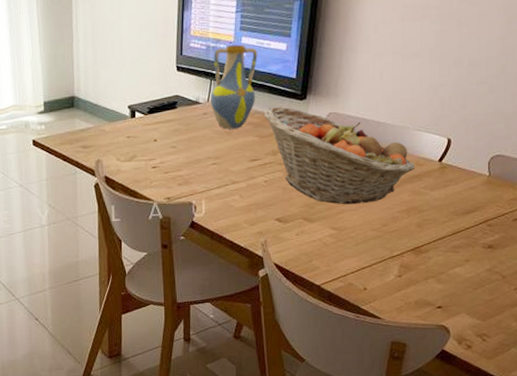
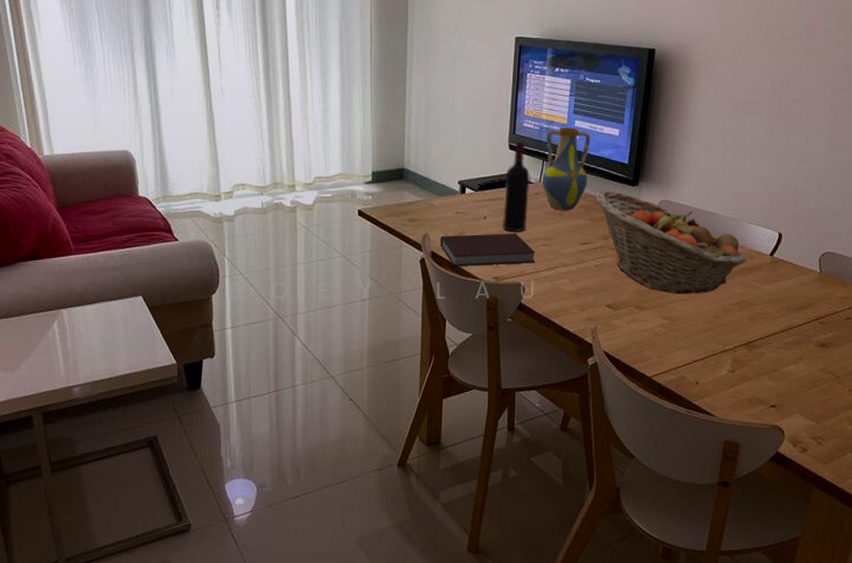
notebook: none [112,153,206,190] -> present [440,233,536,267]
wine bottle: none [172,62,198,154] -> present [502,141,530,233]

